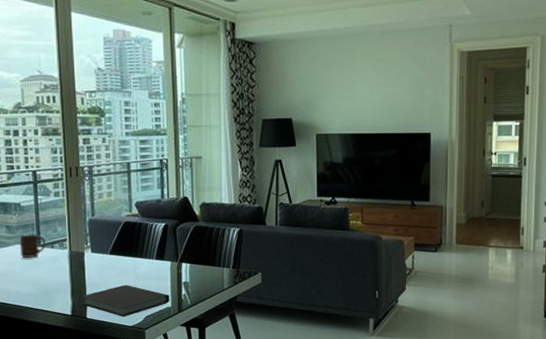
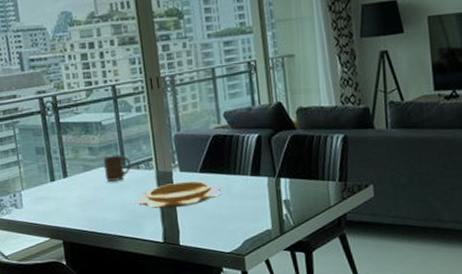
decorative bowl: none [45,261,131,285] -> present [133,181,224,209]
notebook: present [81,285,170,317] -> none [172,206,270,243]

